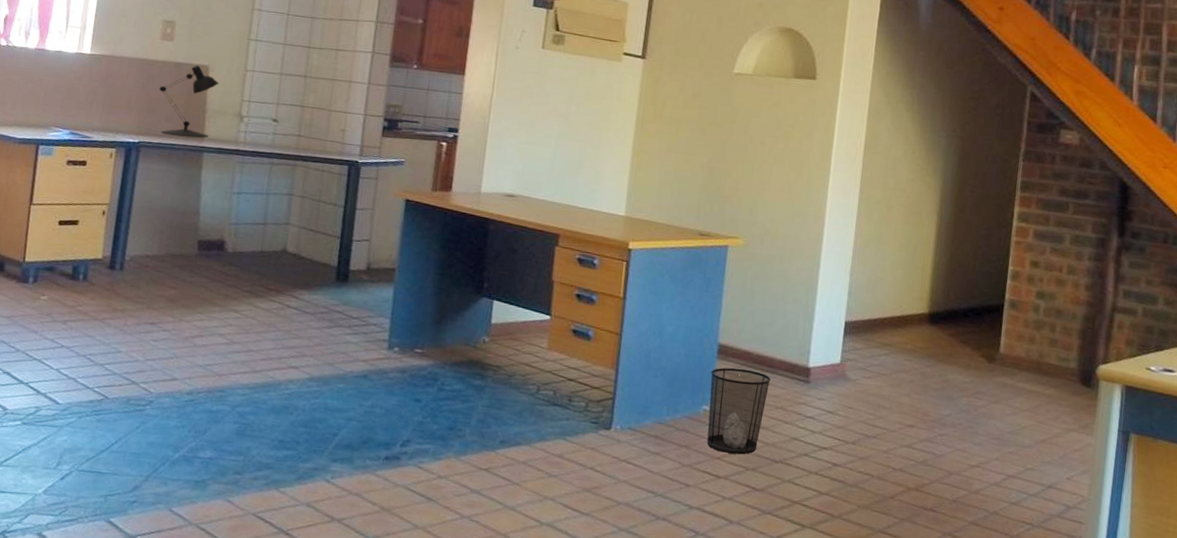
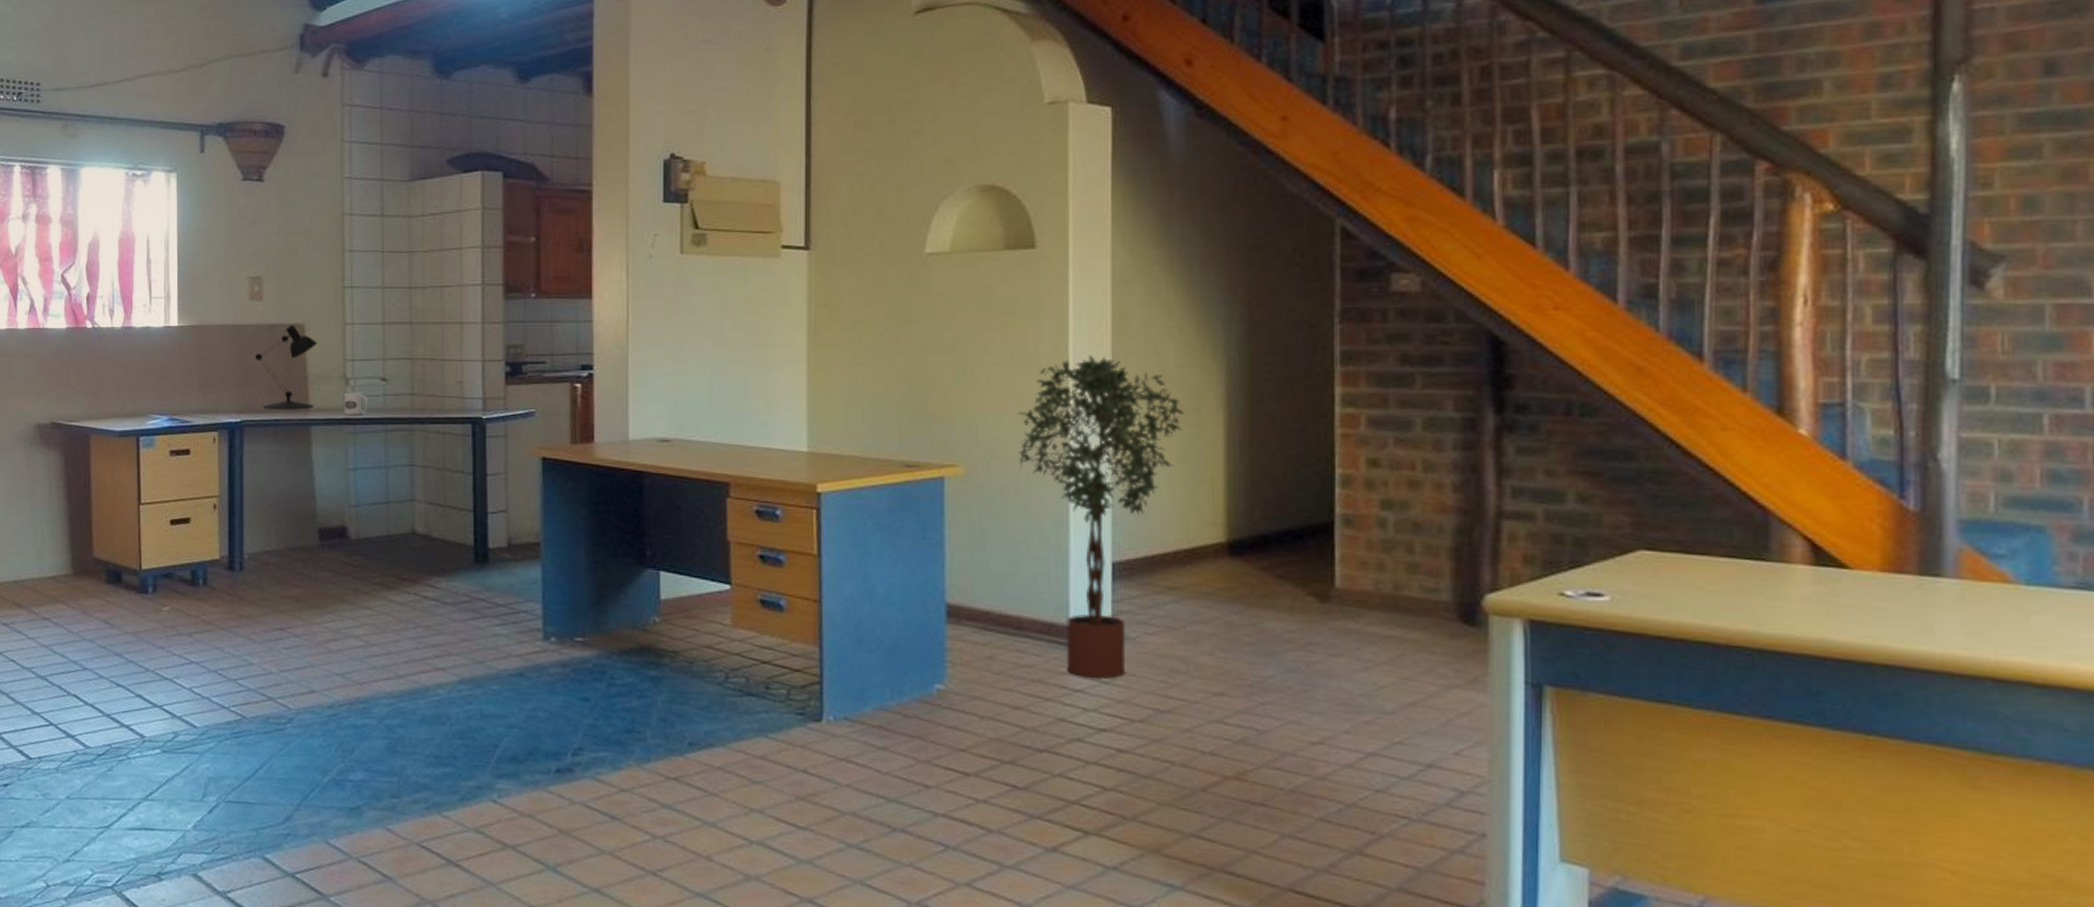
mug: none [236,128,259,148] -> present [343,392,369,415]
waste bin: present [707,367,771,455] -> none [941,633,1021,744]
potted tree: none [785,164,910,410] -> present [1017,355,1185,680]

